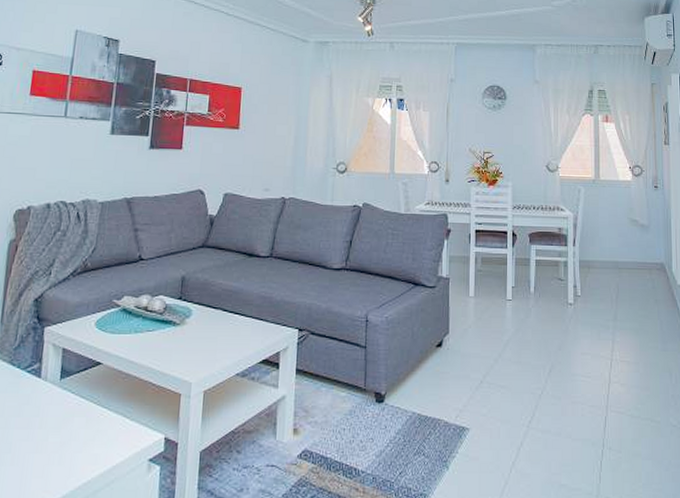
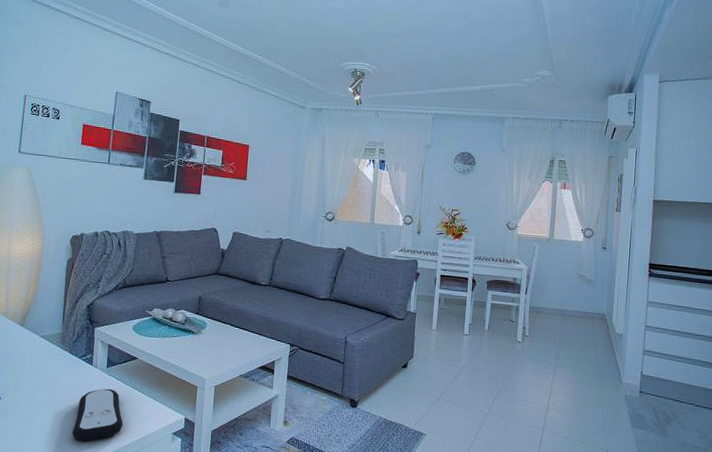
remote control: none [11,407,82,483] -> present [72,388,123,442]

